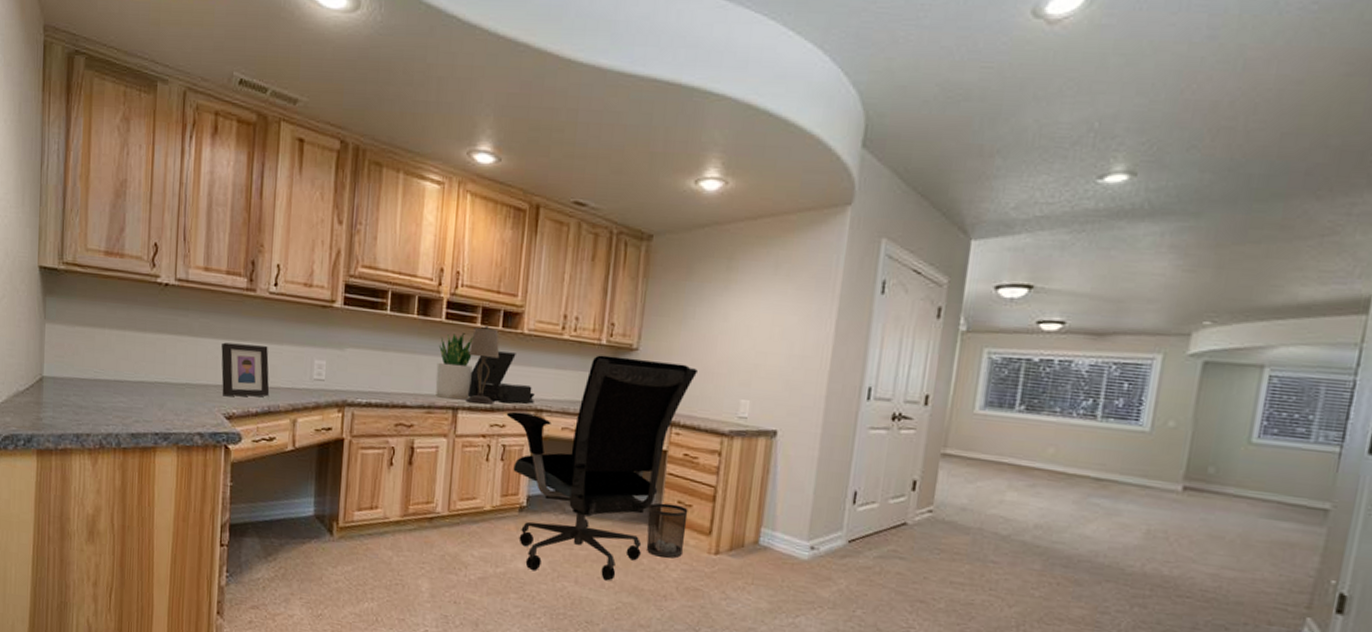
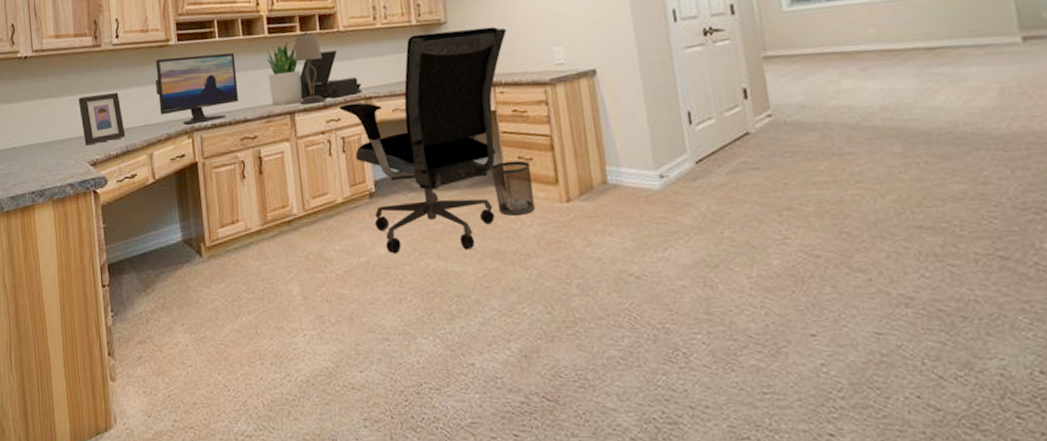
computer monitor: none [311,319,405,399] -> present [156,52,239,125]

